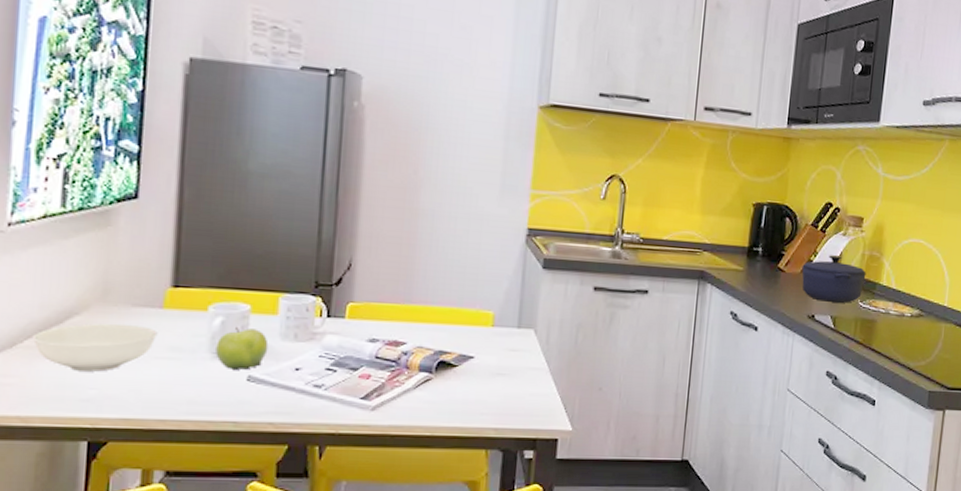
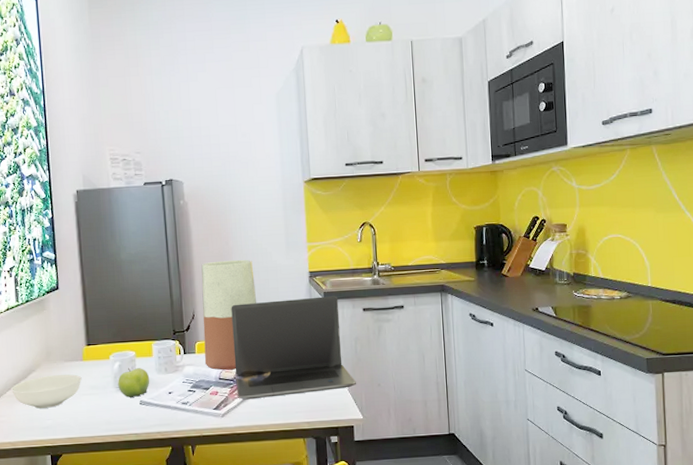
vase: none [358,194,449,347] -> present [201,259,257,371]
laptop computer: none [399,257,571,391] -> present [231,296,357,400]
cooking pot: present [802,255,867,303] -> none [522,257,576,296]

